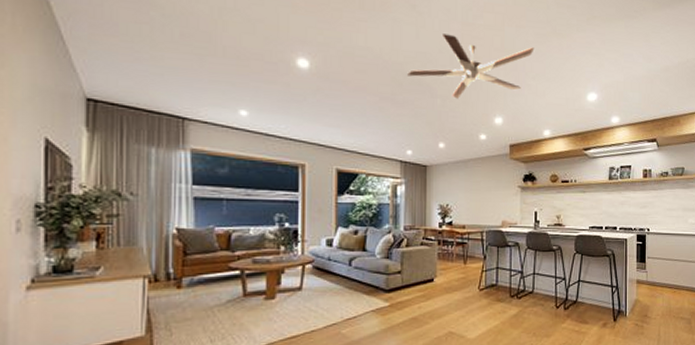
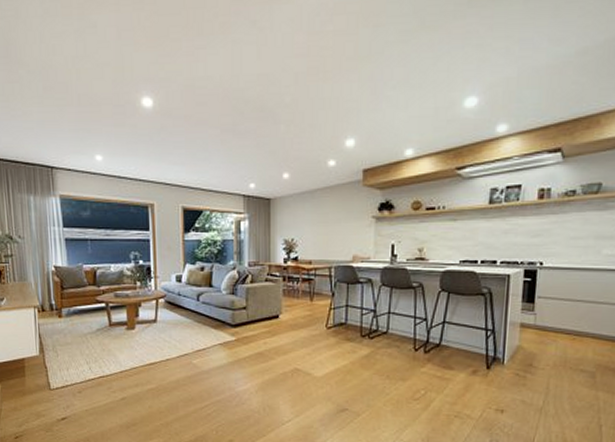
ceiling fan: present [407,34,535,99] -> none [249,48,396,122]

